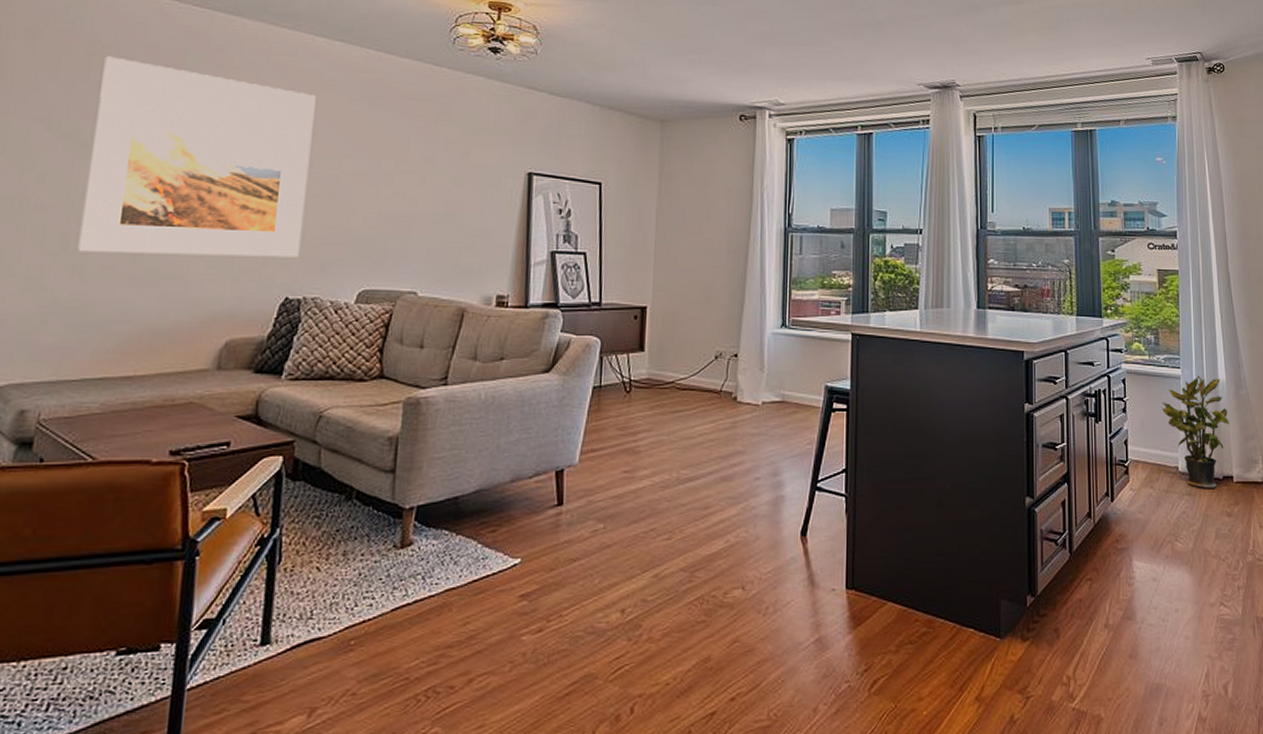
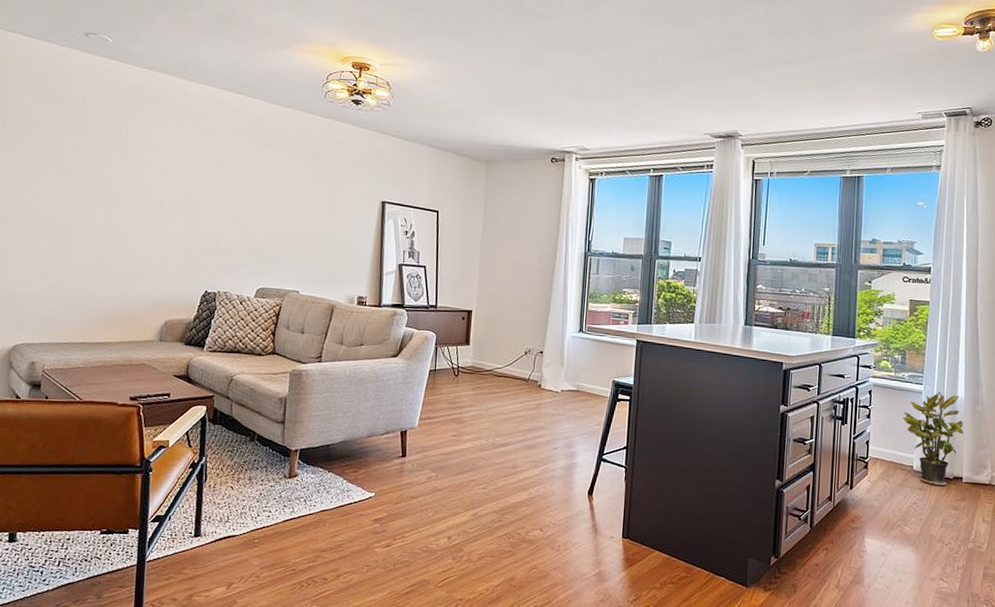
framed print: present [78,56,316,258] -> none [63,105,224,261]

